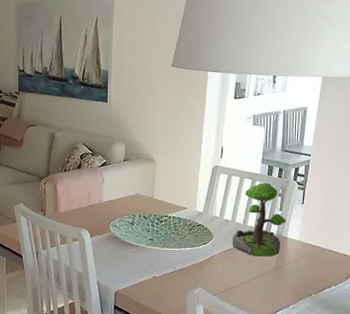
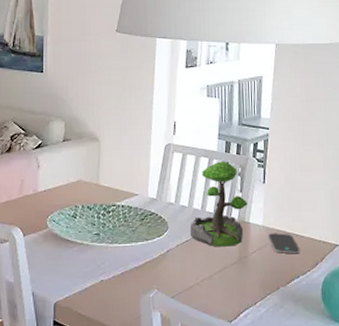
smartphone: none [303,248,333,267] -> present [268,233,300,254]

